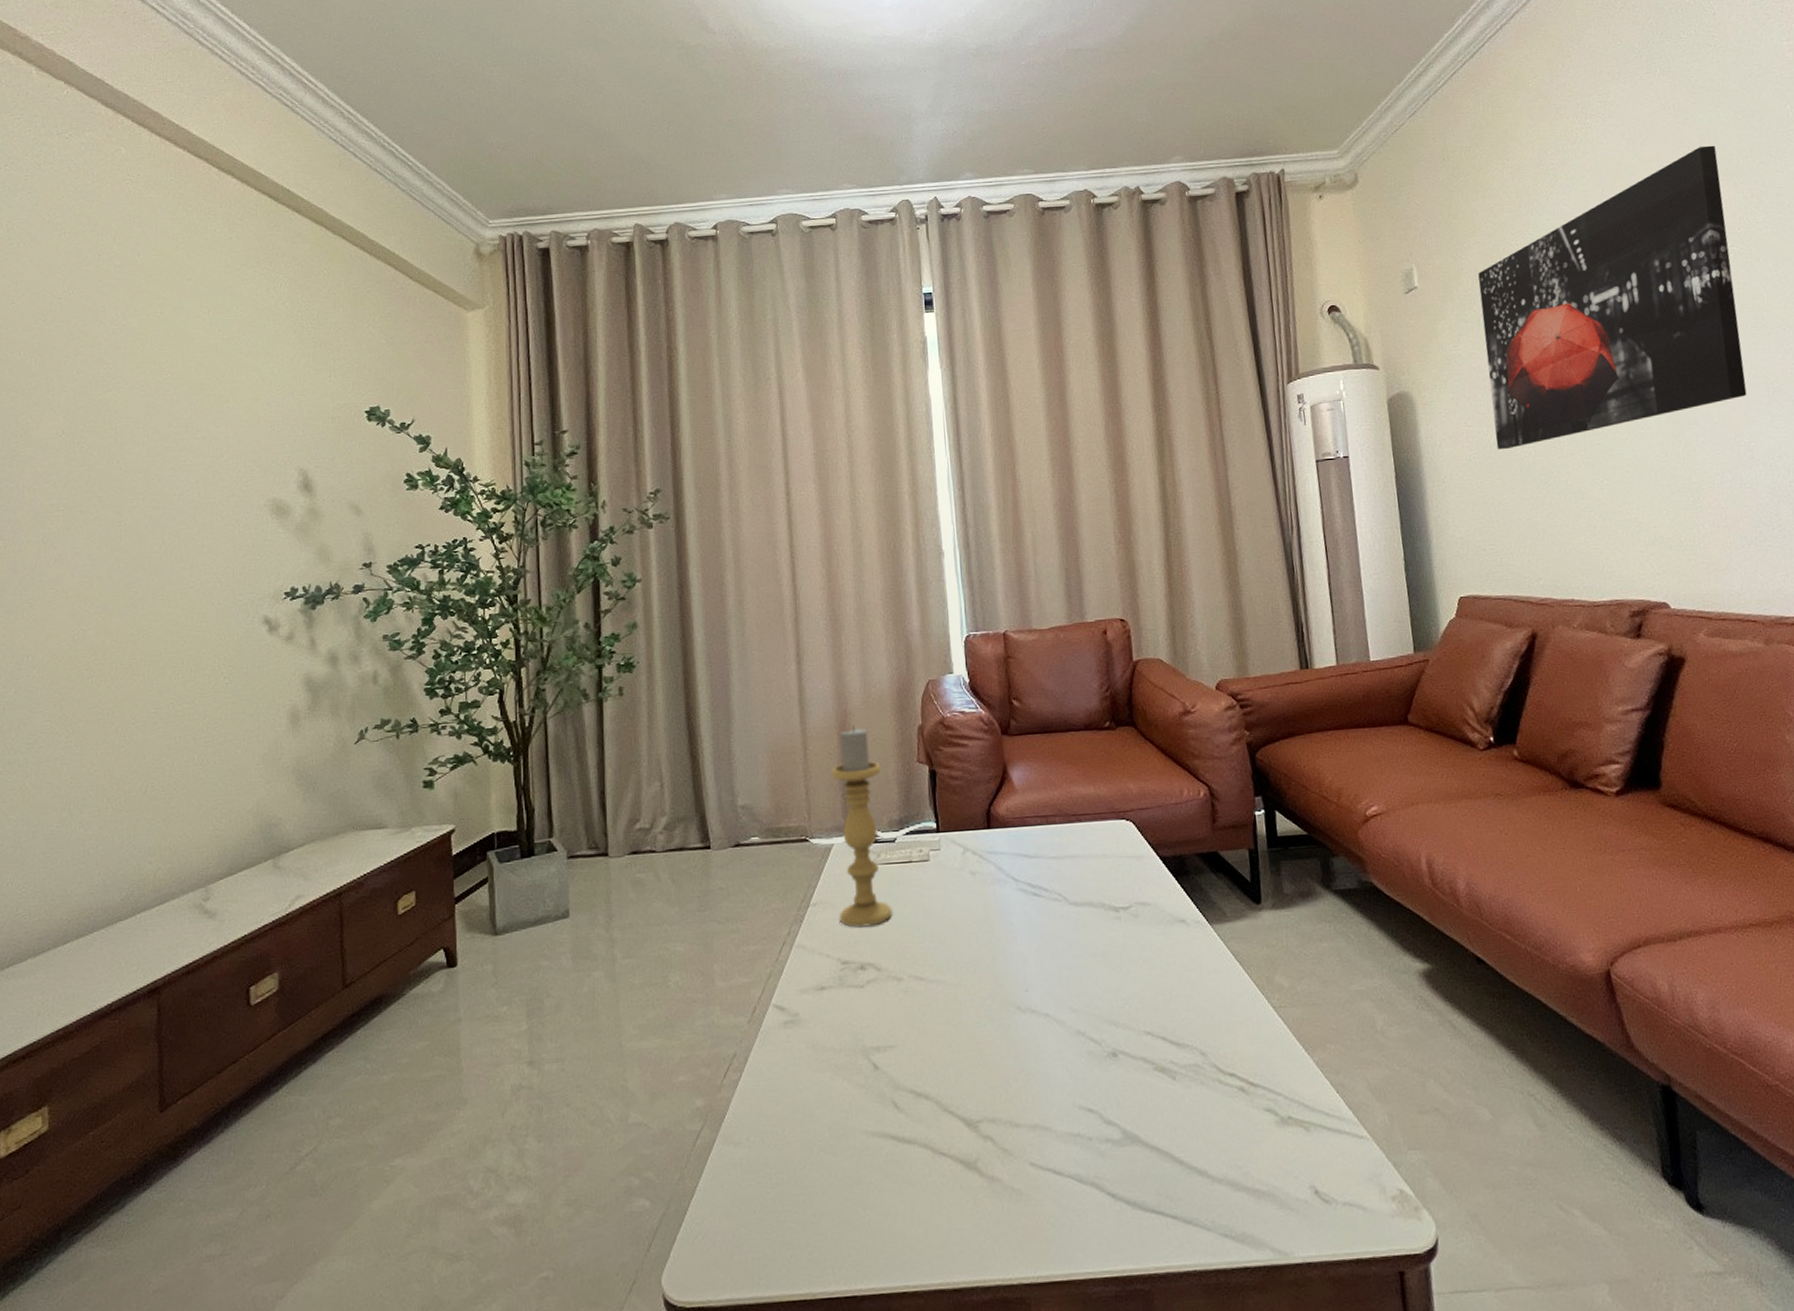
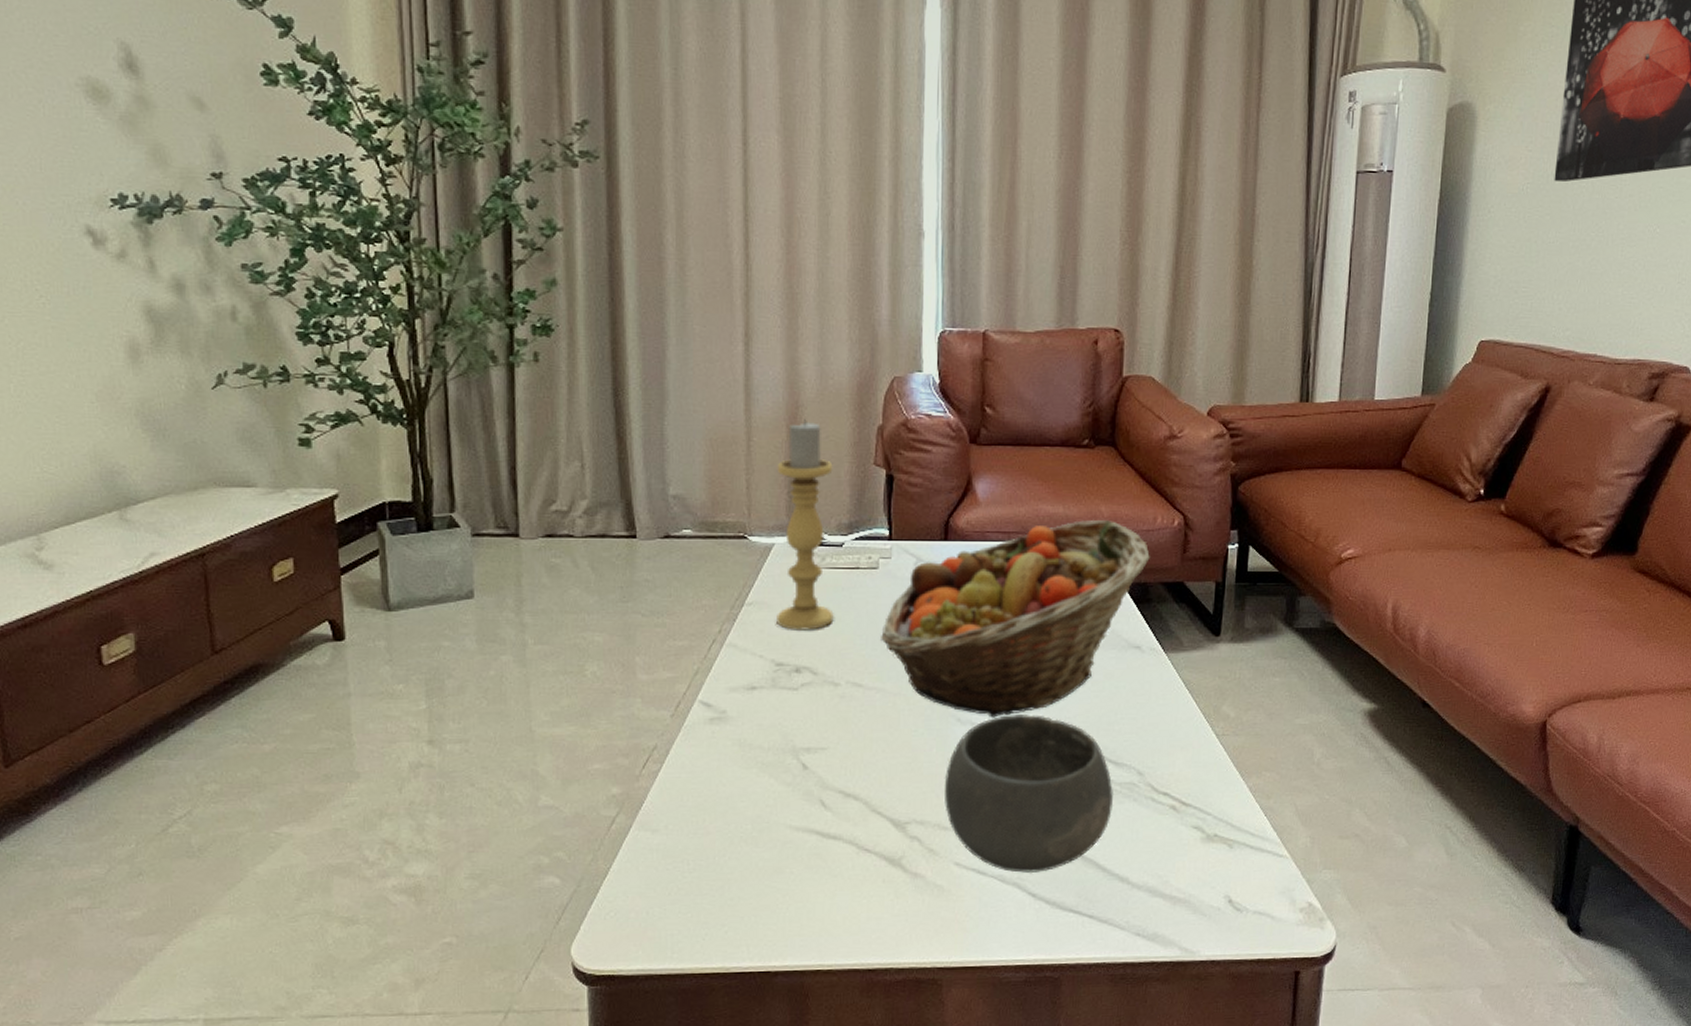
fruit basket: none [937,796,1183,1004] -> present [881,519,1151,718]
bowl: none [1010,998,1182,1171] -> present [944,715,1114,873]

